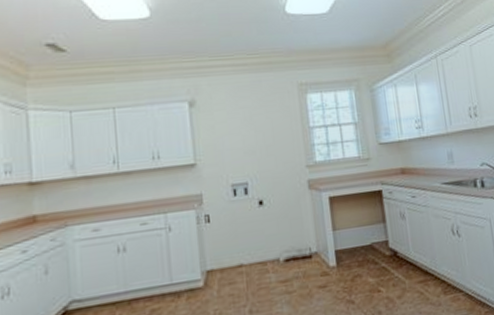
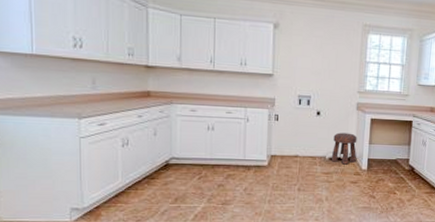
stool: none [285,220,320,265] -> present [331,132,357,165]

